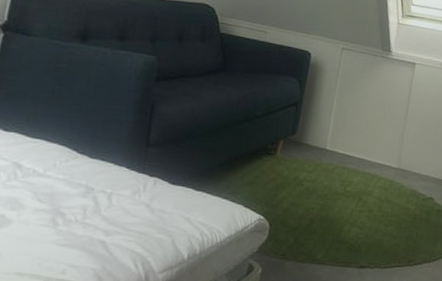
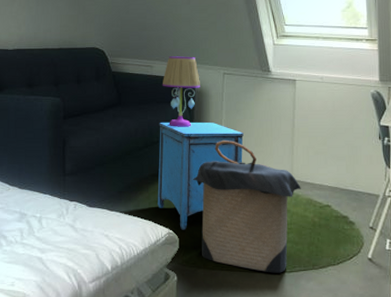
nightstand: none [251,95,355,217] -> present [157,123,243,230]
table lamp: none [275,23,317,103] -> present [163,56,200,127]
laundry hamper: none [293,120,407,269] -> present [193,140,301,273]

